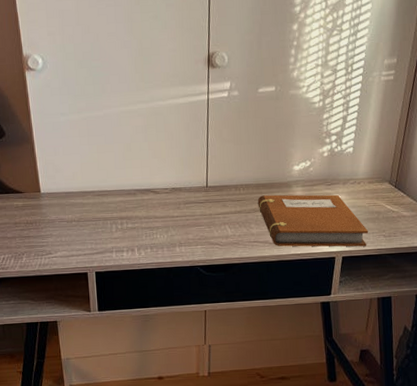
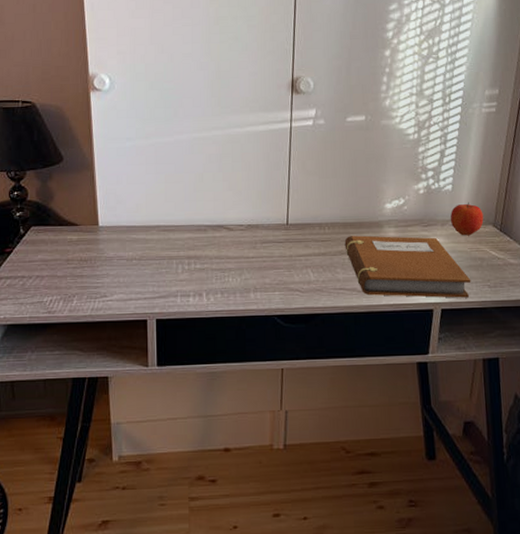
apple: none [351,162,381,193] -> present [450,202,484,236]

